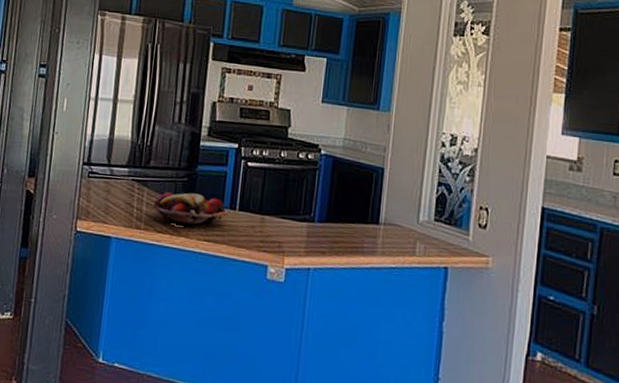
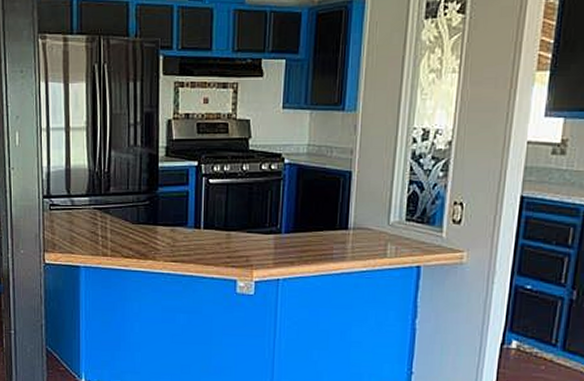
fruit basket: present [153,191,228,228] -> none [118,216,193,248]

